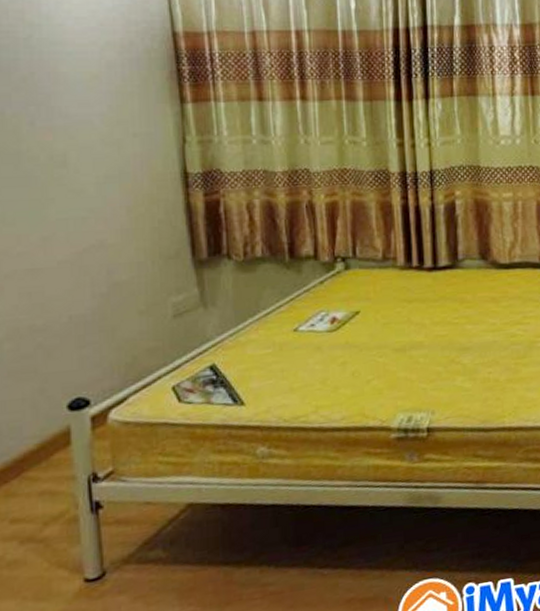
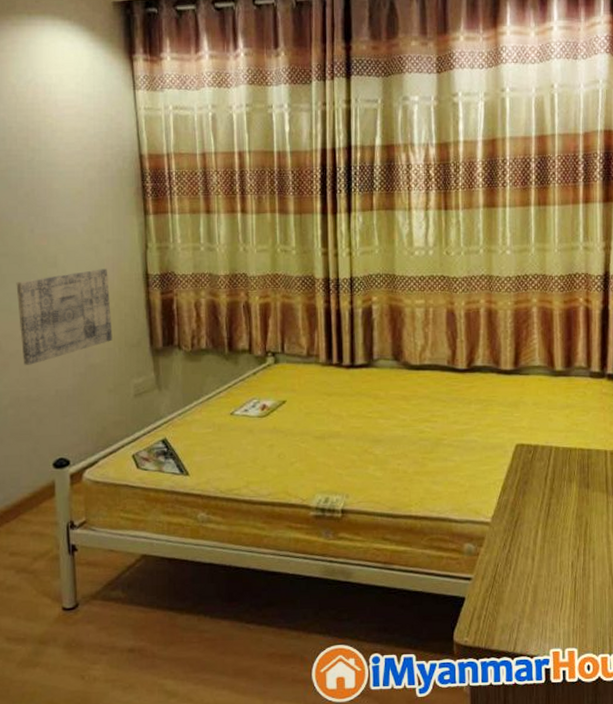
wall art: none [11,167,143,288] -> present [16,269,113,365]

